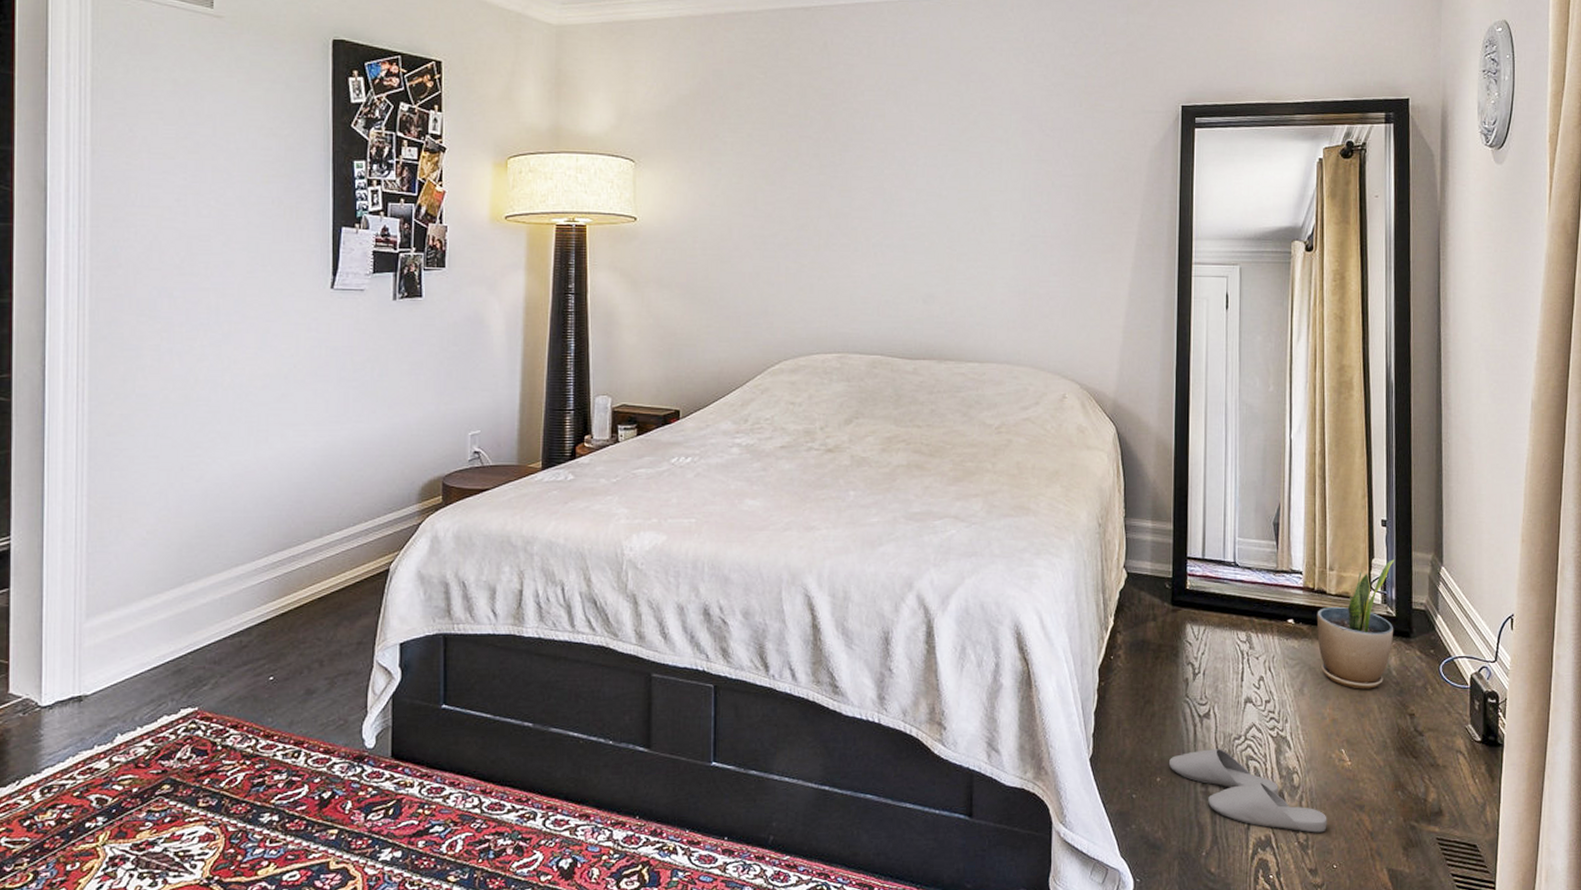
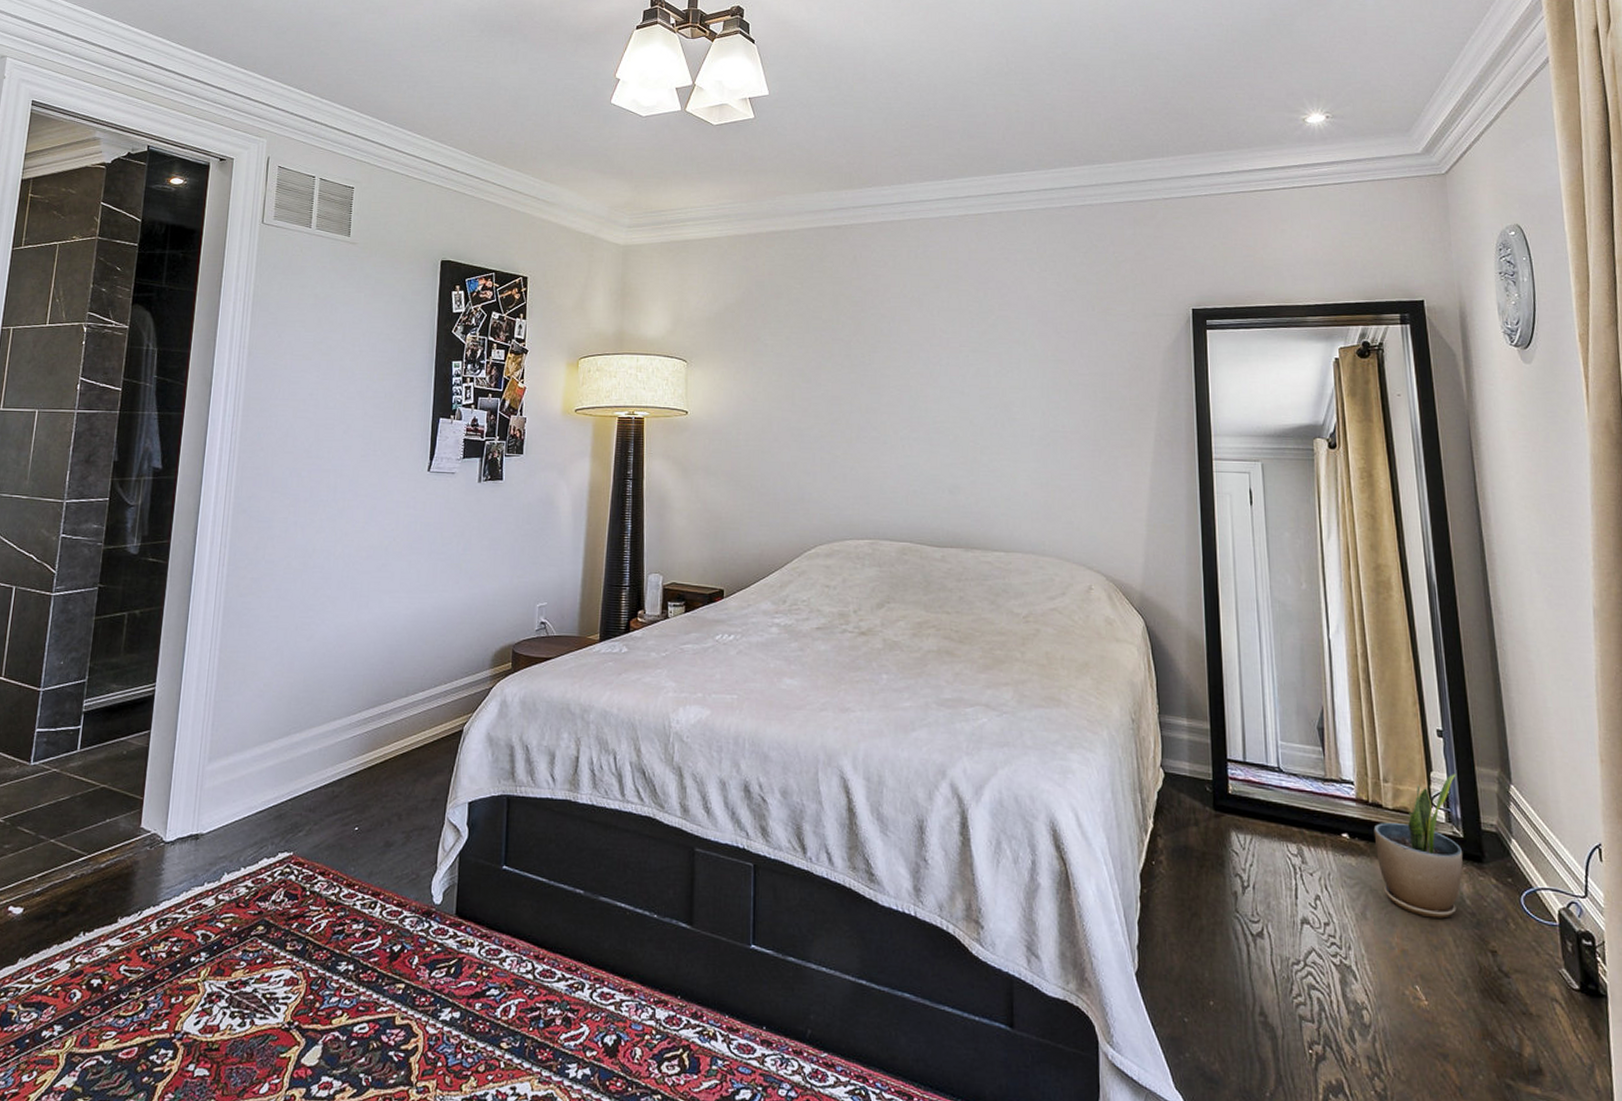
slippers: present [1168,749,1327,833] -> none [1221,973,1407,1082]

